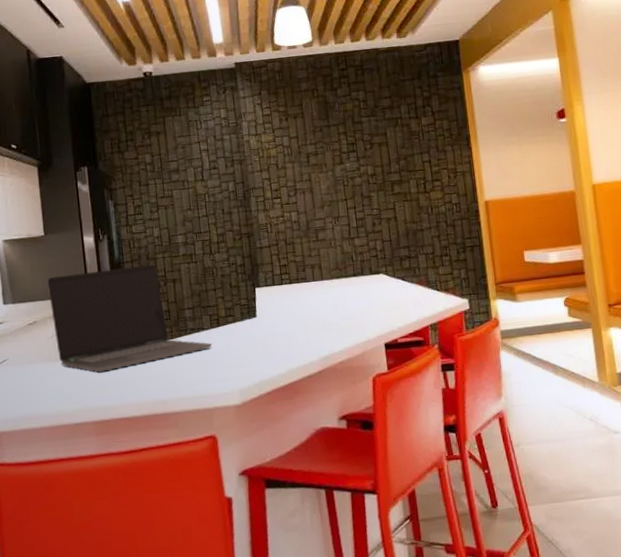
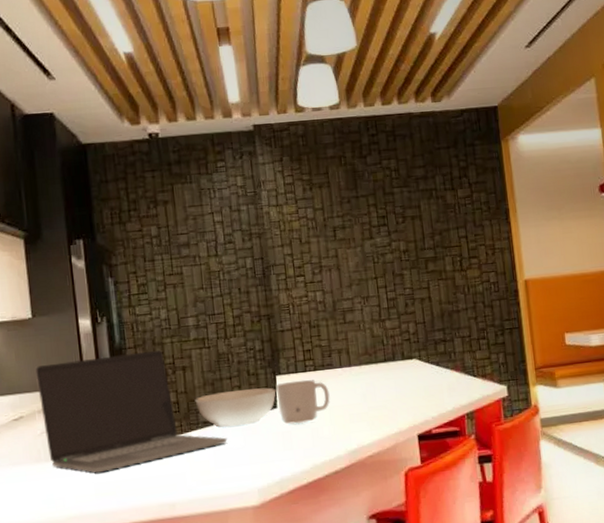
bowl: none [183,298,256,335] -> present [195,387,276,429]
mug: none [255,292,304,332] -> present [276,380,330,425]

